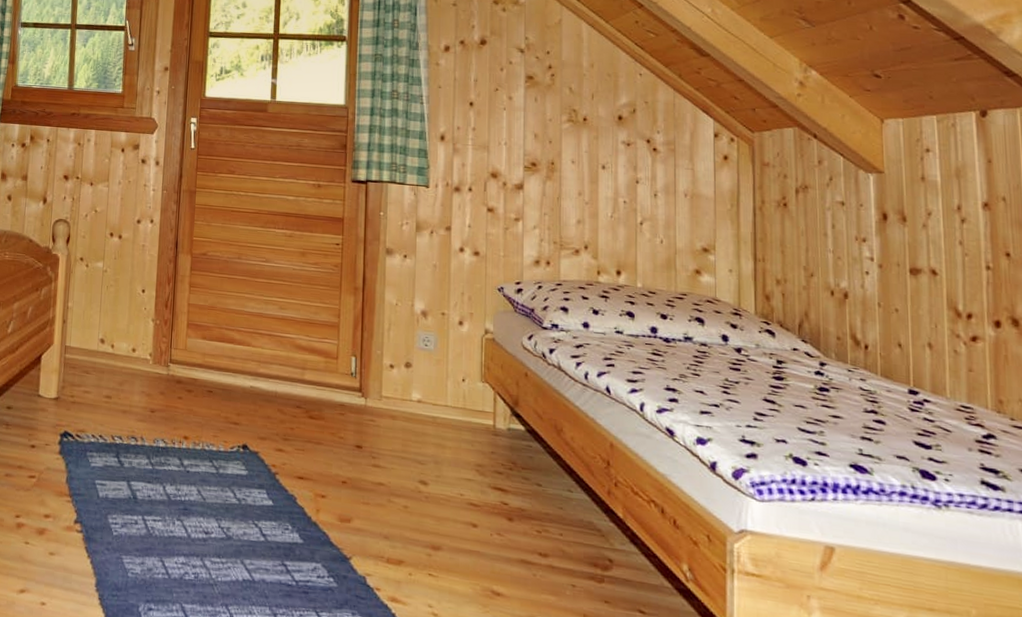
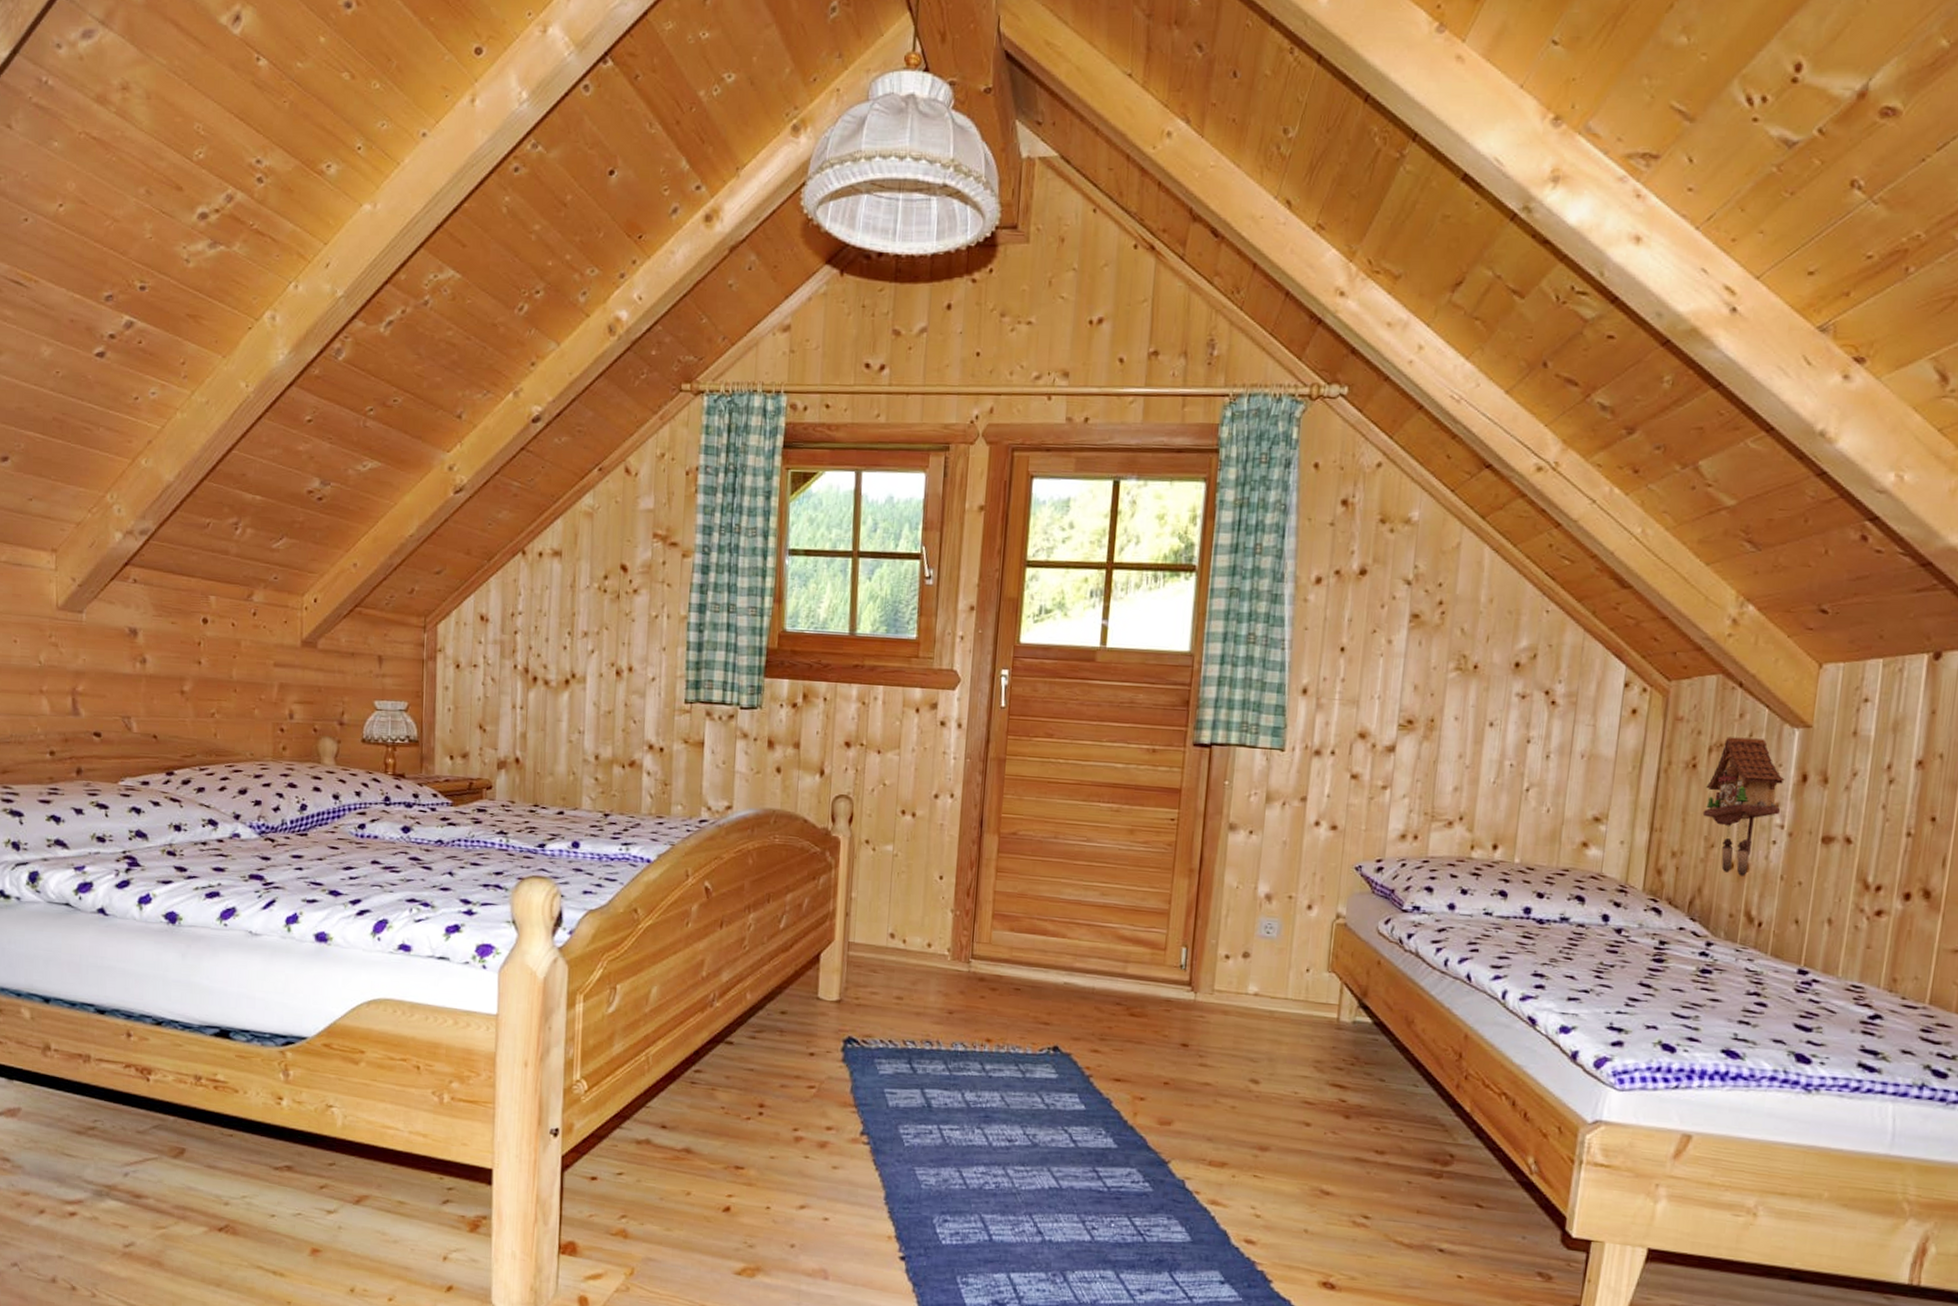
cuckoo clock: none [798,180,868,303] -> present [1702,737,1785,876]

